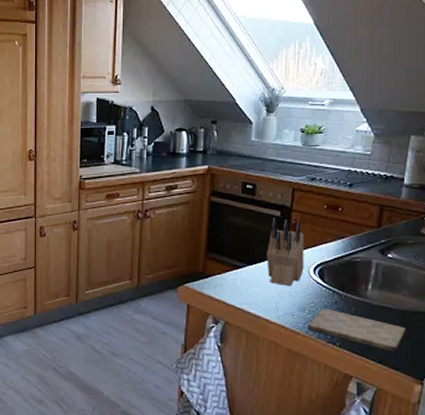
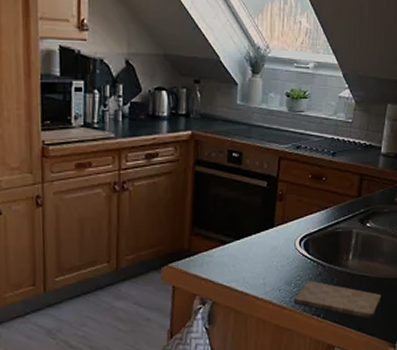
knife block: present [267,217,304,287] -> none [254,188,291,261]

